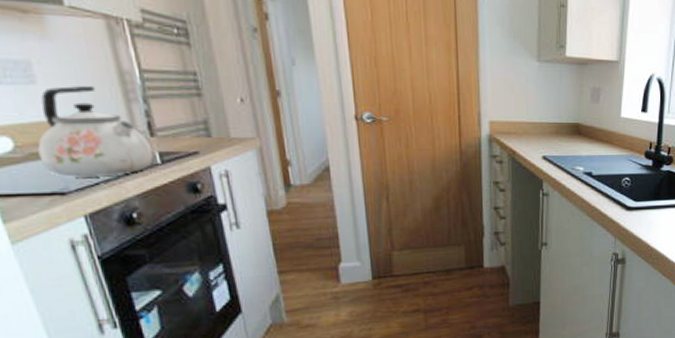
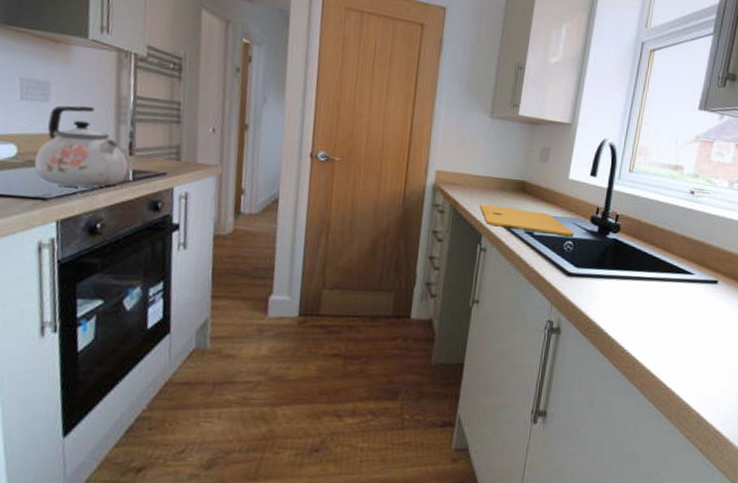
cutting board: none [538,150,630,173] -> present [480,204,574,236]

